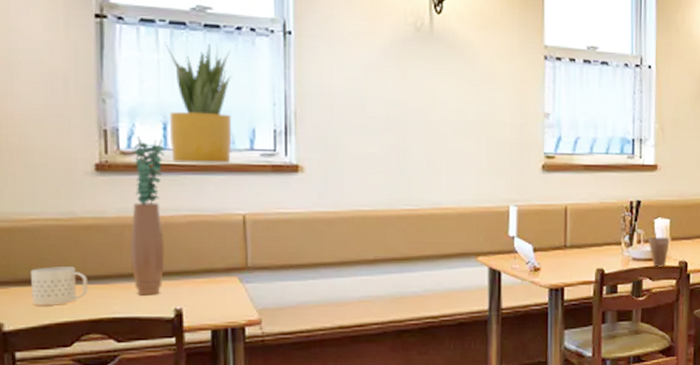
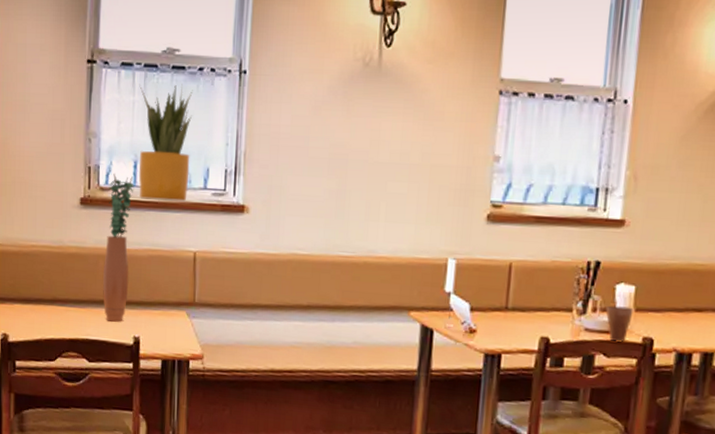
mug: present [31,267,88,306] -> none [29,288,70,324]

